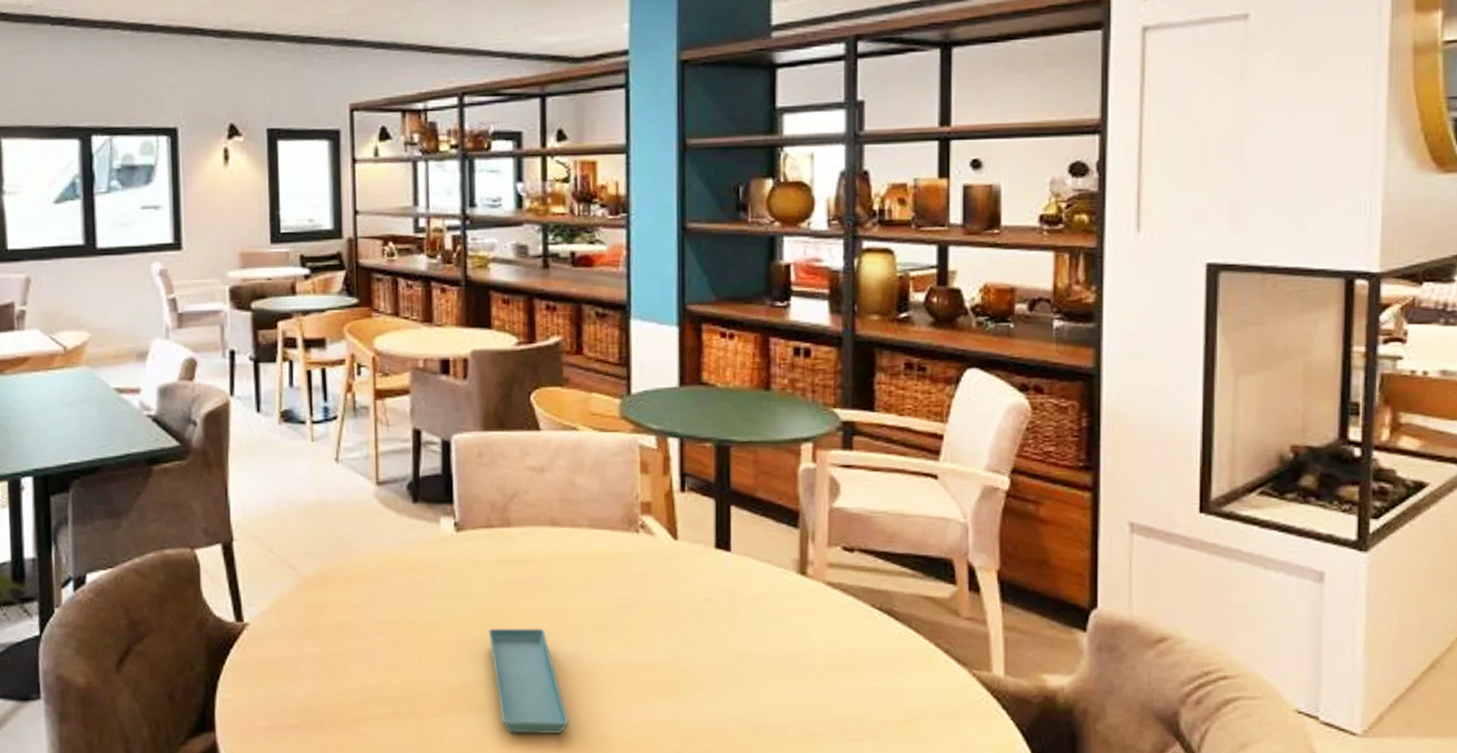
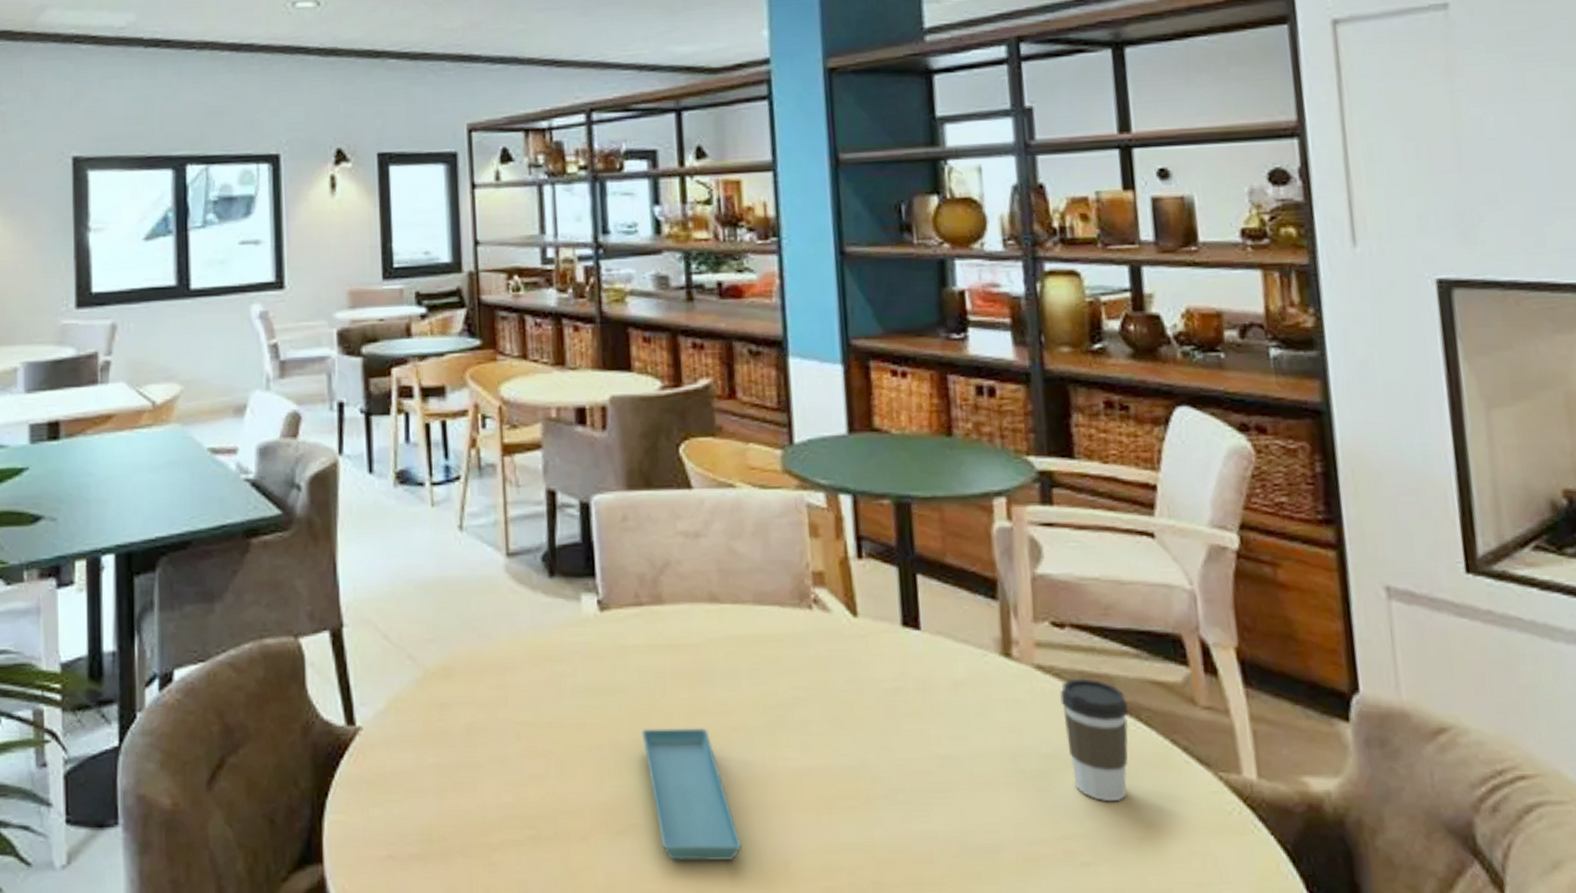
coffee cup: none [845,593,902,692] -> present [1060,678,1129,802]

